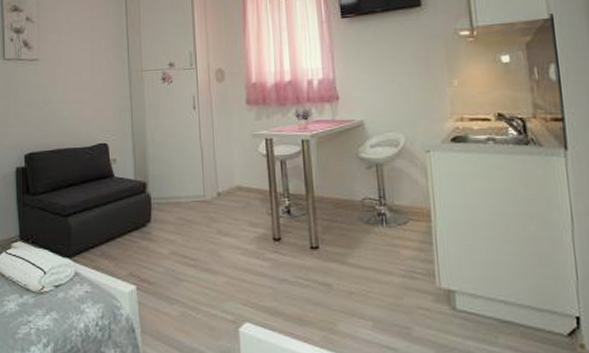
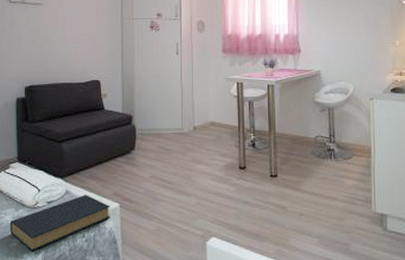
hardback book: none [14,276,126,344] -> present [9,195,110,252]

